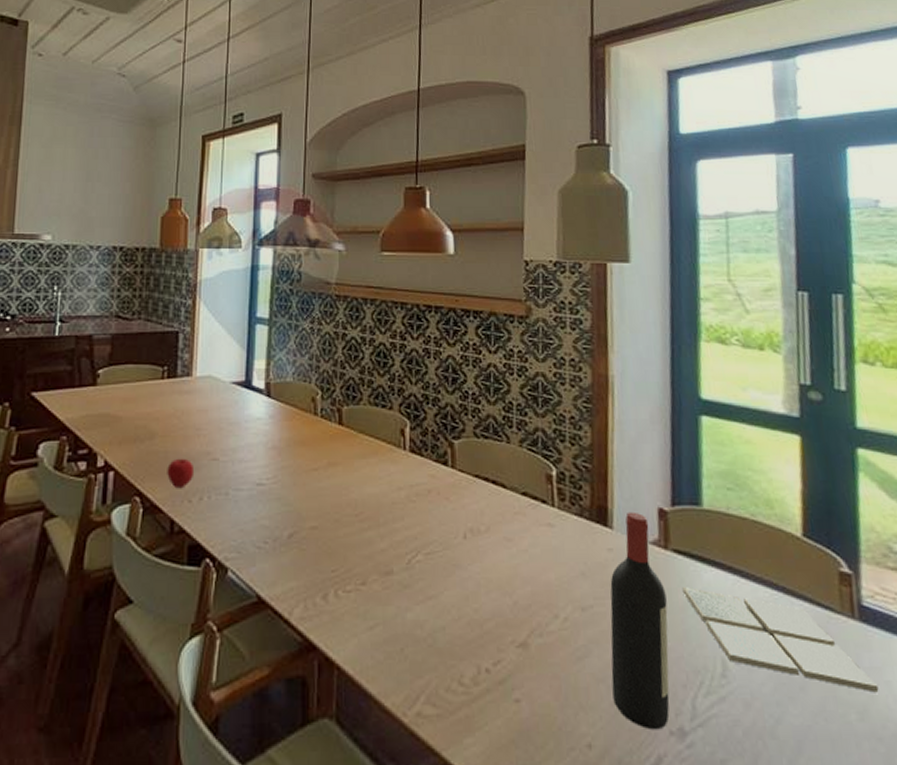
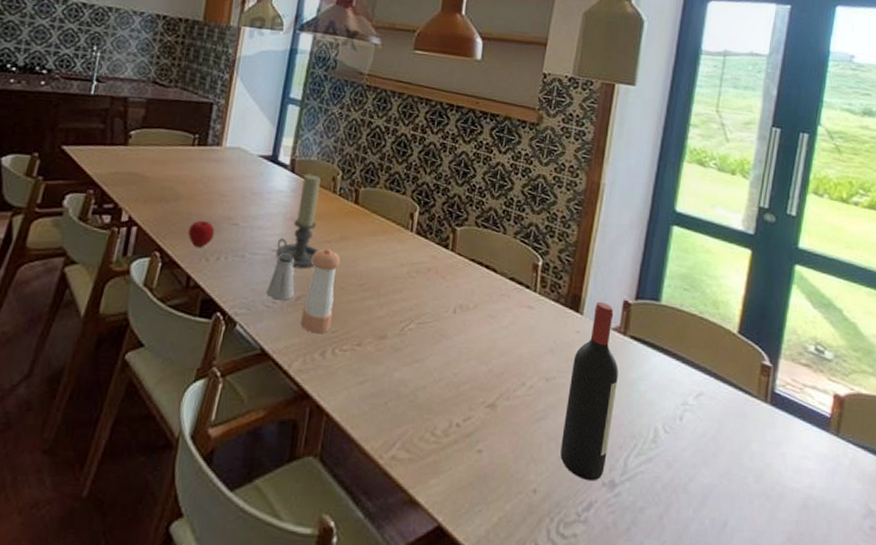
saltshaker: none [256,488,286,540] -> present [266,254,295,301]
candle holder: none [261,396,307,503] -> present [275,173,321,269]
pepper shaker: none [297,476,332,575] -> present [300,247,341,334]
drink coaster: present [682,587,879,693] -> none [632,368,775,462]

